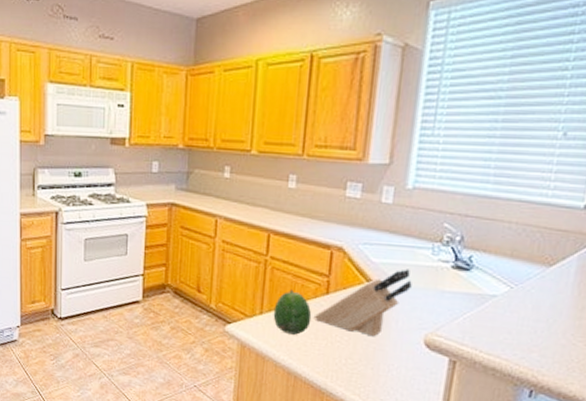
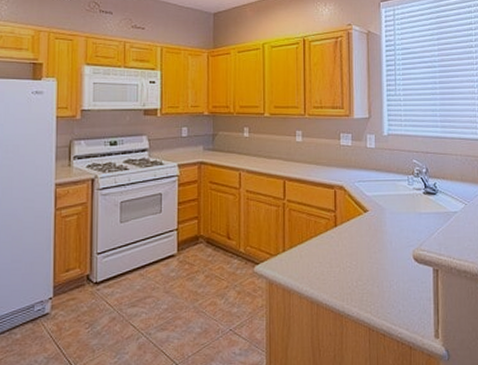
fruit: present [273,289,312,335] -> none [294,226,326,266]
knife block: present [313,269,412,337] -> none [327,198,398,259]

